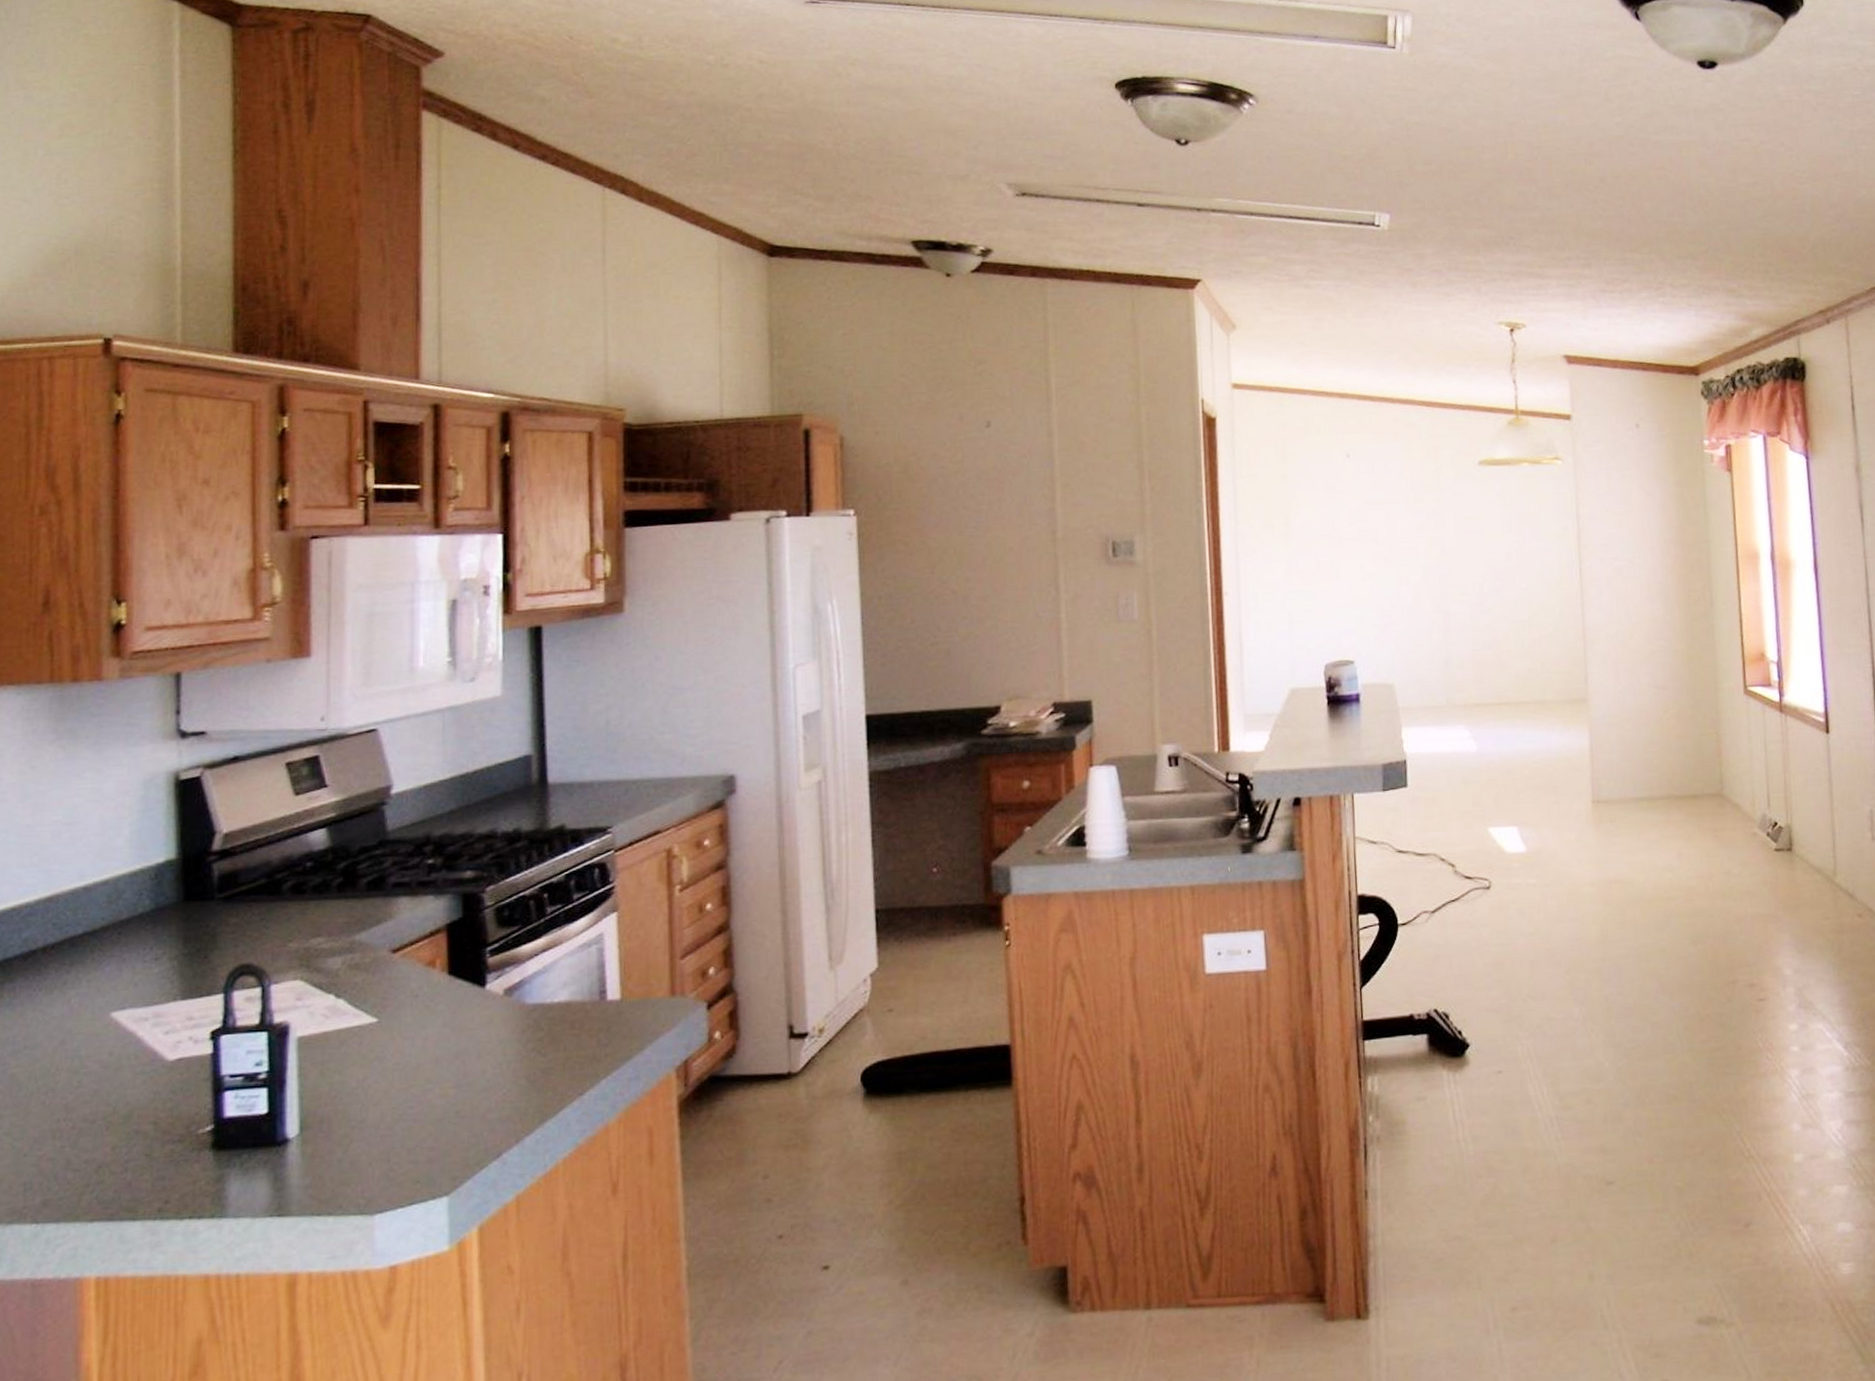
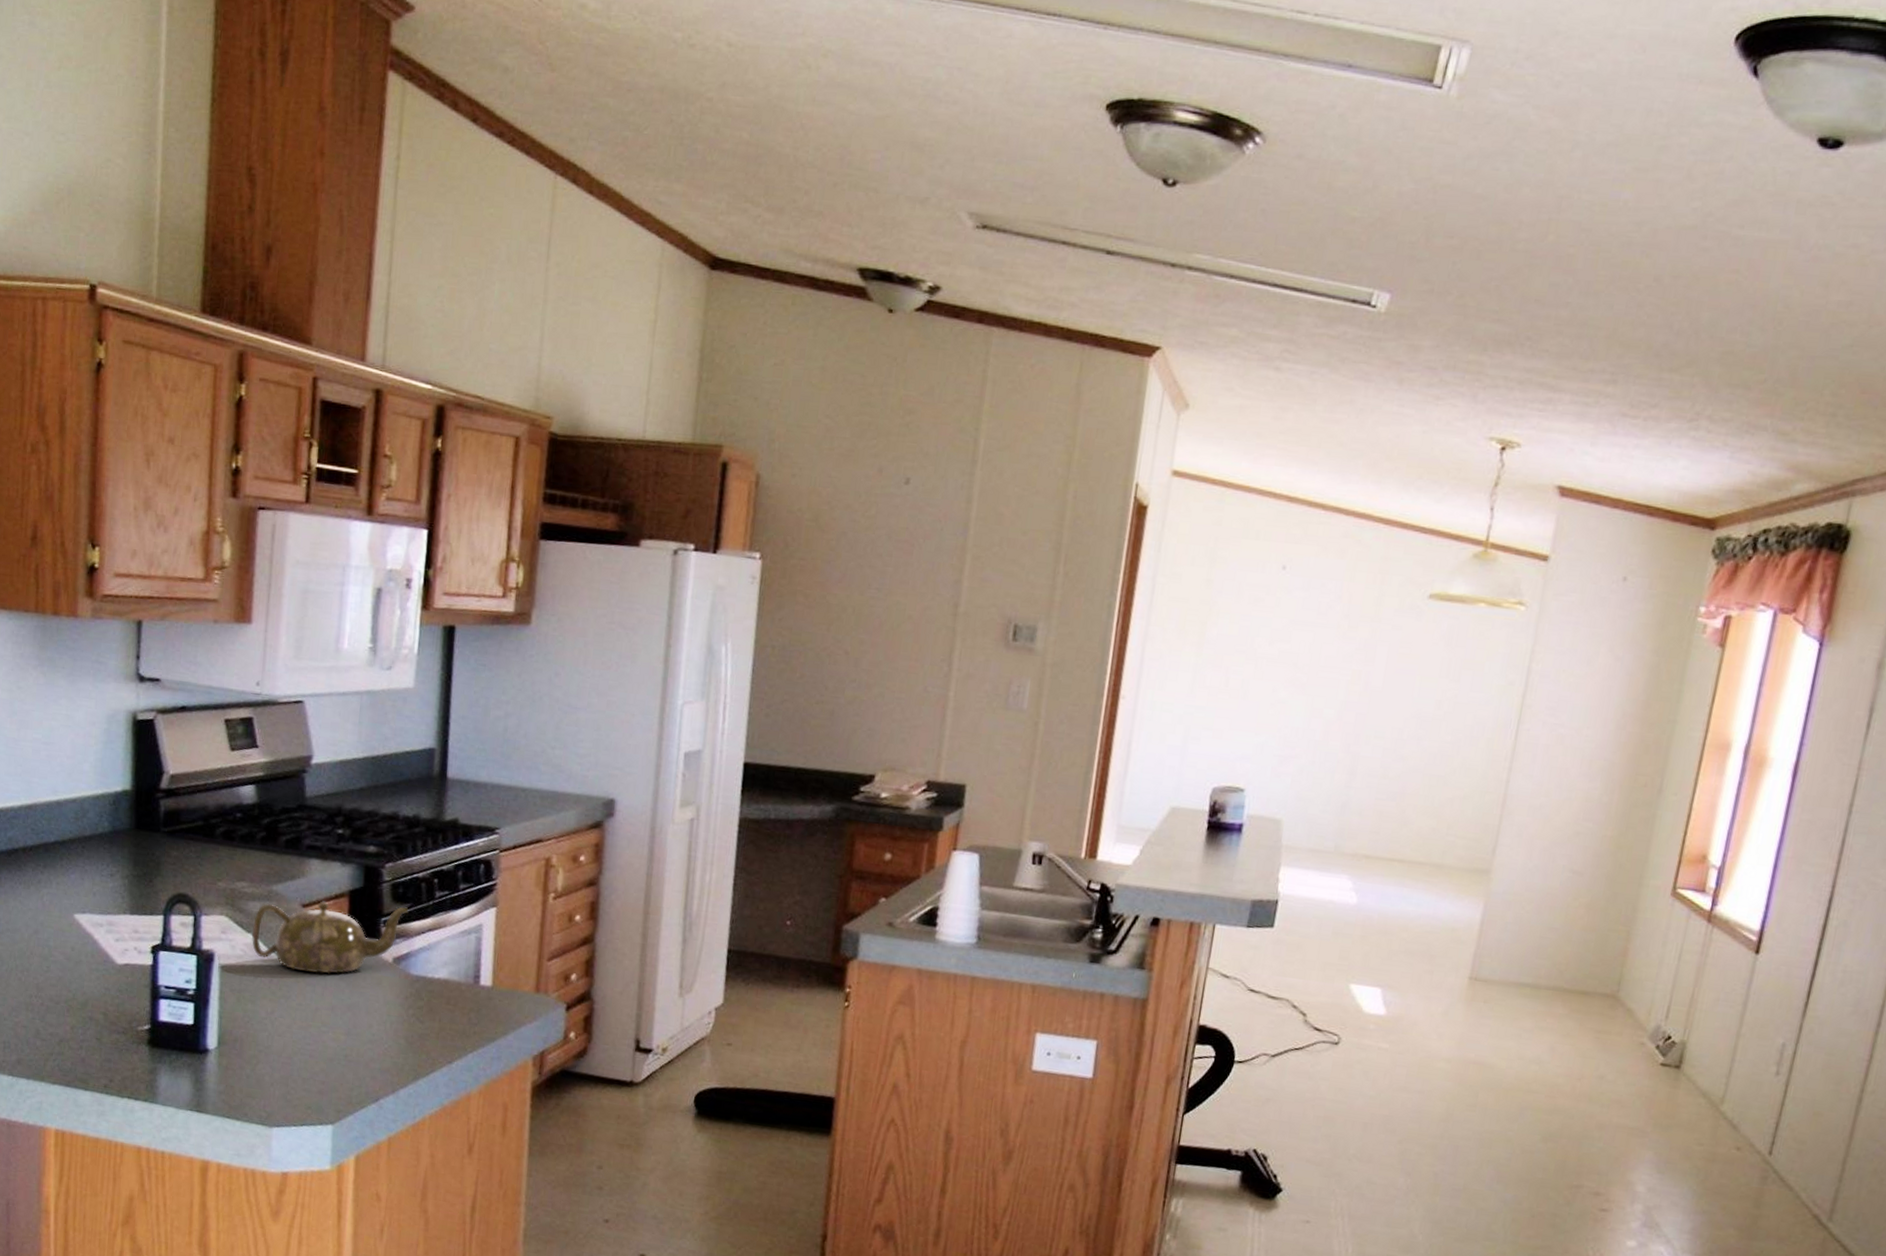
teapot: none [333,930,517,1025] -> present [252,901,409,974]

